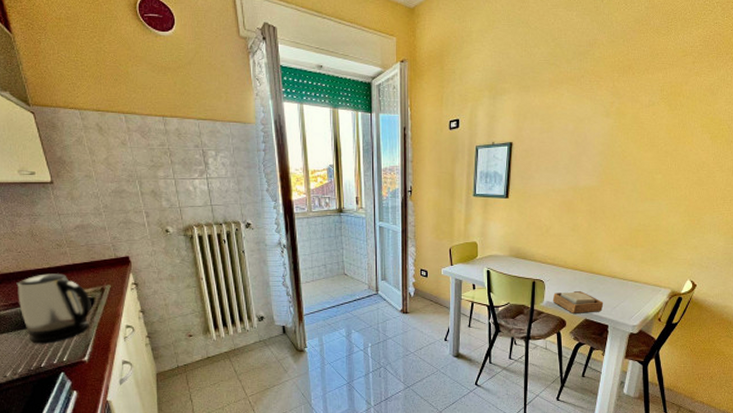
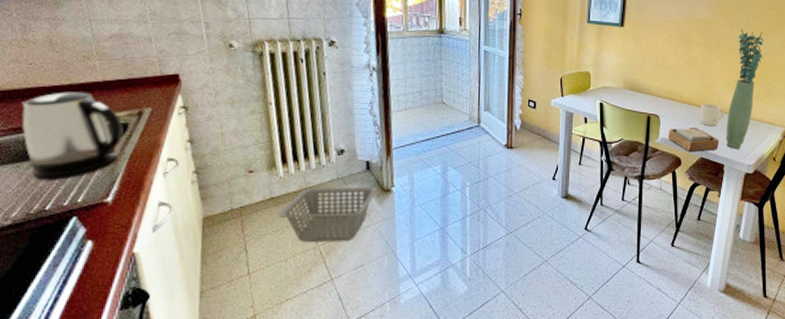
laundry basket: none [214,347,293,393] -> present [278,186,378,242]
mug: none [583,268,609,290] -> present [699,103,725,127]
vase: none [609,194,650,311] -> present [725,29,764,149]

